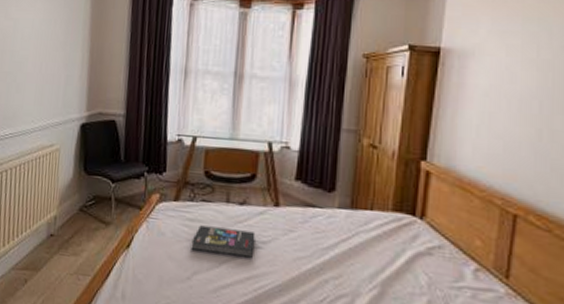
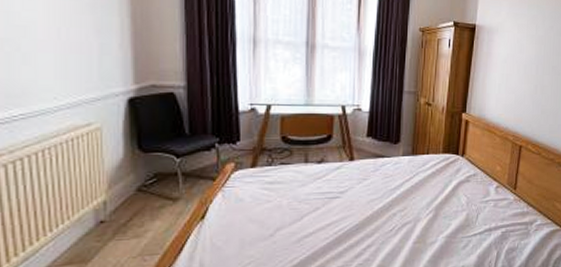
book: present [191,225,256,258] -> none [272,185,334,209]

